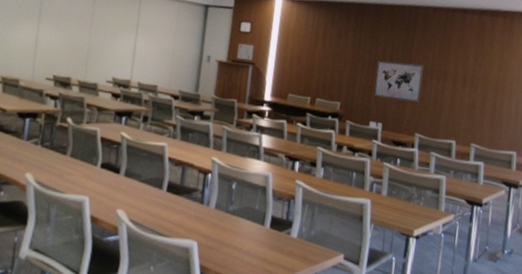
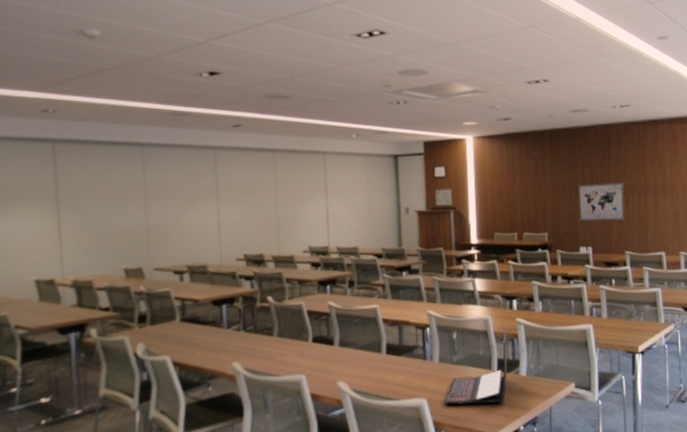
laptop: none [213,185,286,260] -> present [444,326,508,405]

